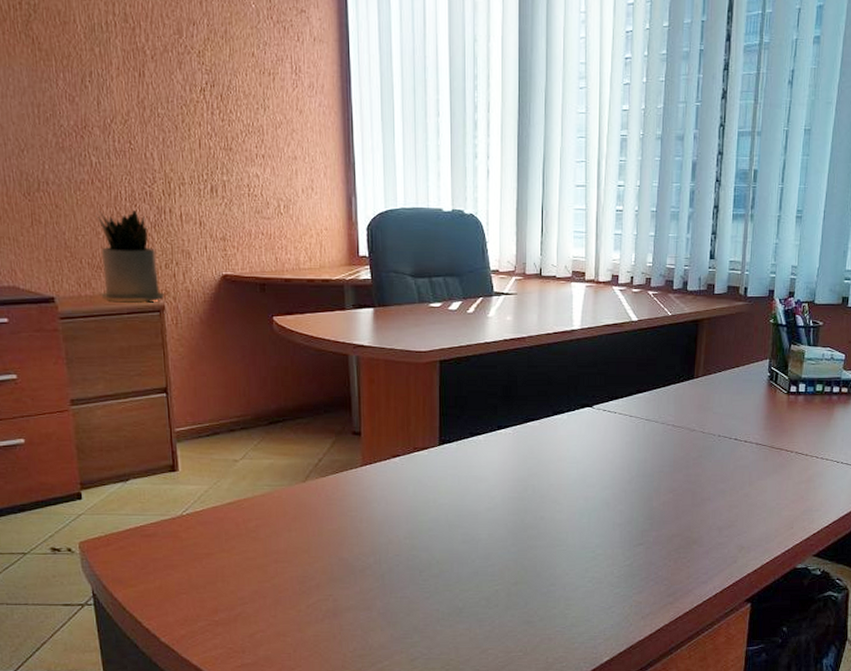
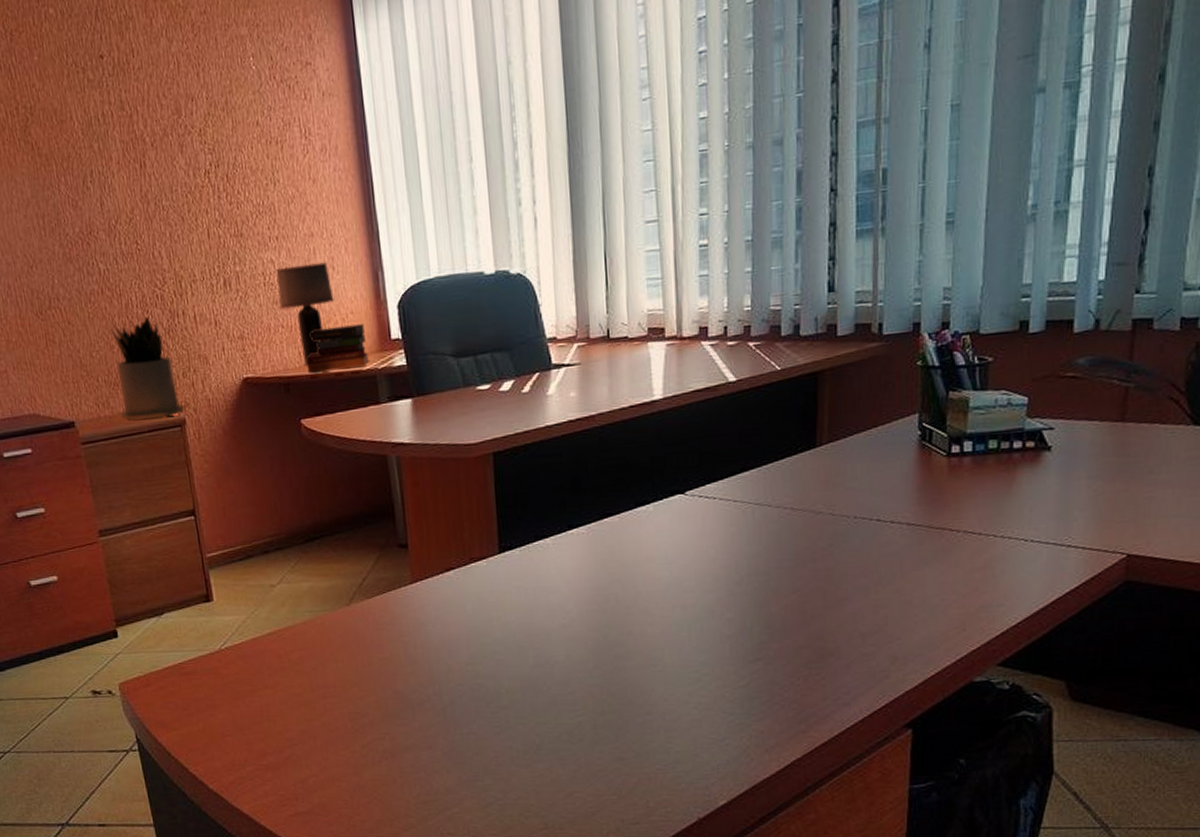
table lamp: none [260,182,311,271] -> present [276,262,334,367]
books: none [282,239,338,277] -> present [307,324,369,373]

